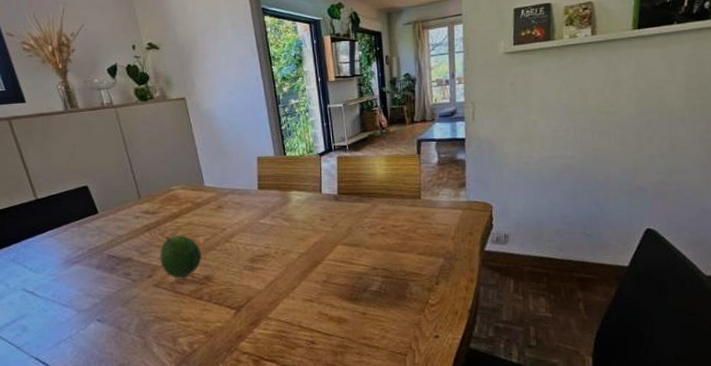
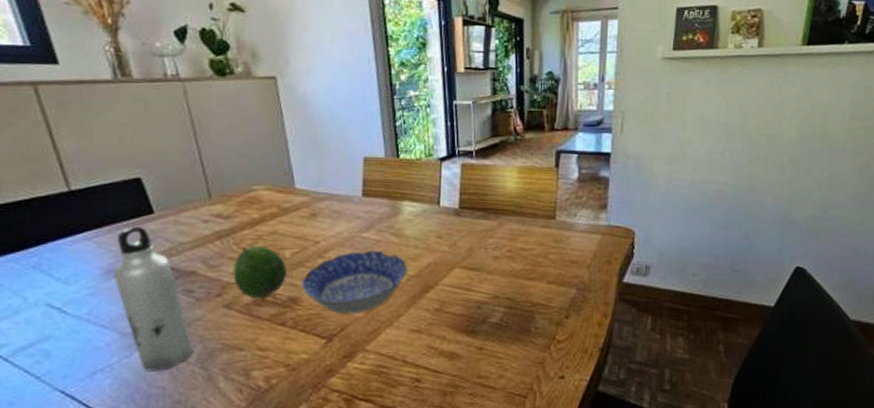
water bottle: none [71,224,132,341] -> present [114,227,193,372]
bowl: none [214,233,298,288] -> present [302,250,408,314]

